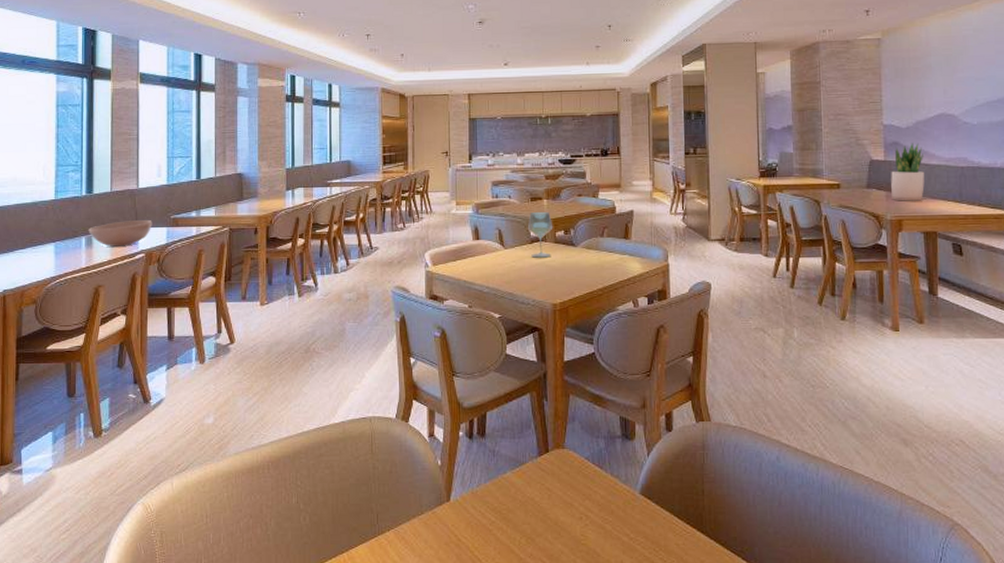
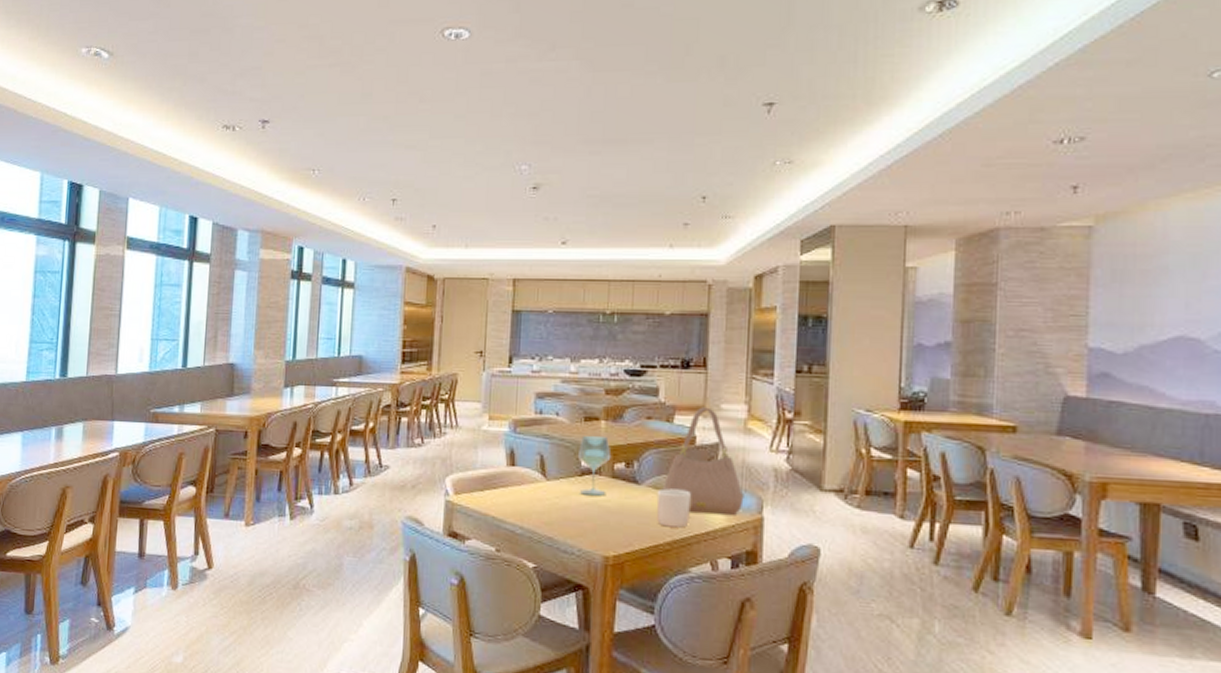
bowl: present [88,220,152,247] -> none [59,412,130,442]
mug: none [589,248,615,277] -> present [656,488,691,528]
handbag: none [592,184,654,264] -> present [660,407,744,515]
planter: present [891,143,925,201] -> none [1094,376,1149,459]

